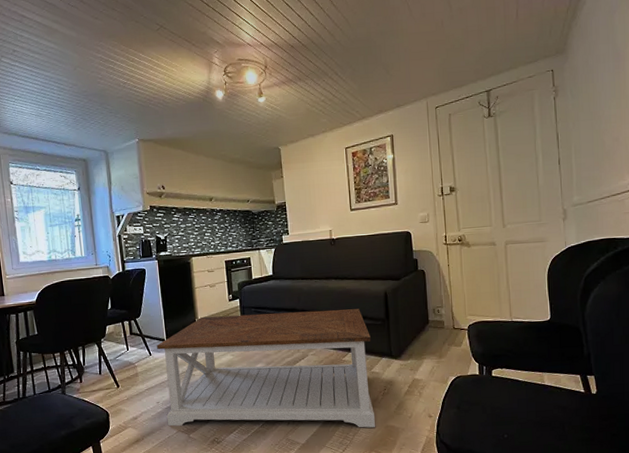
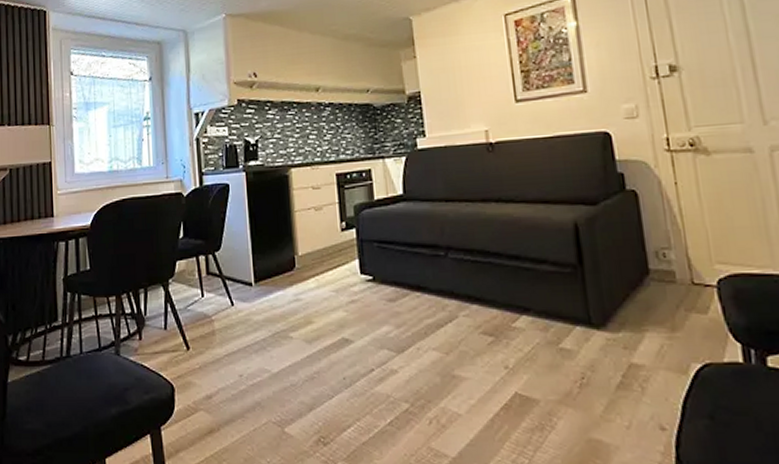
coffee table: present [157,309,376,428] -> none [241,247,571,440]

